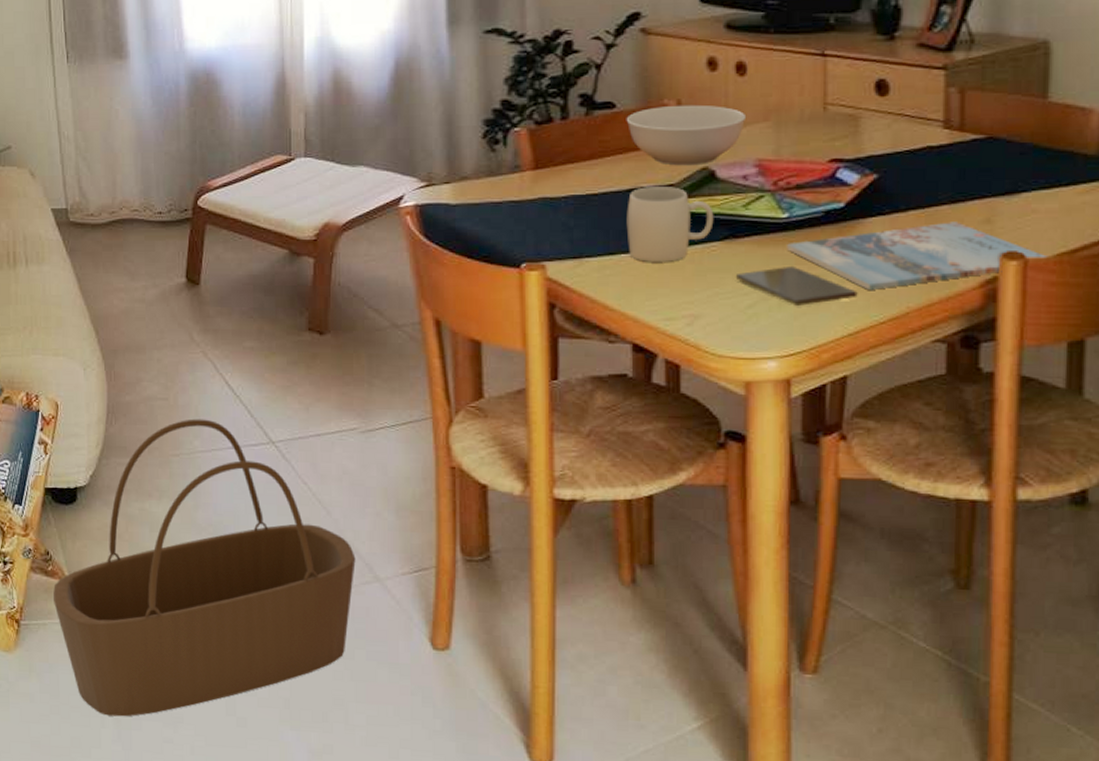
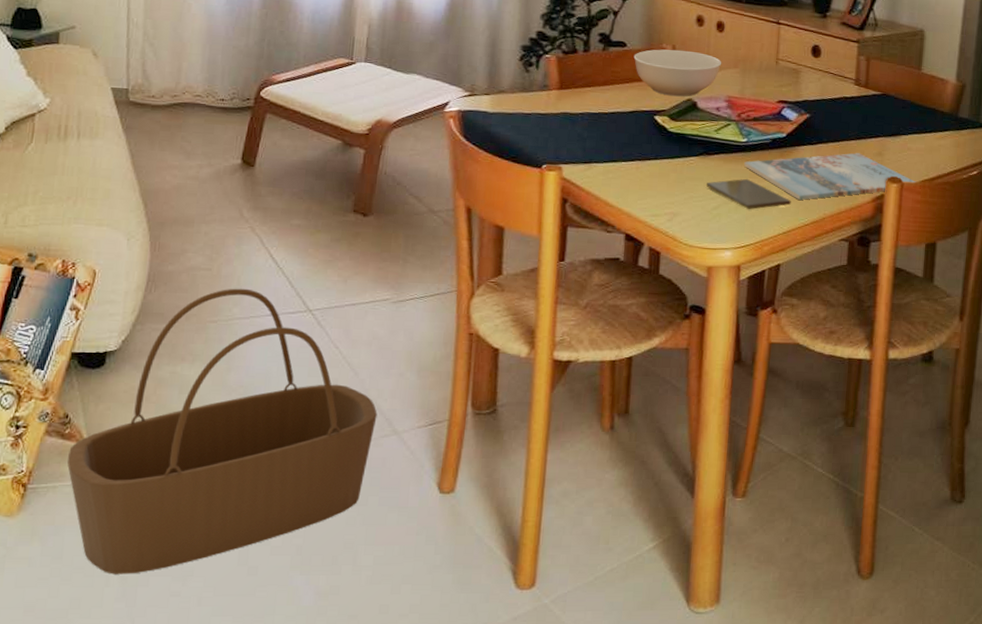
mug: present [626,187,714,262] -> none [627,110,694,170]

